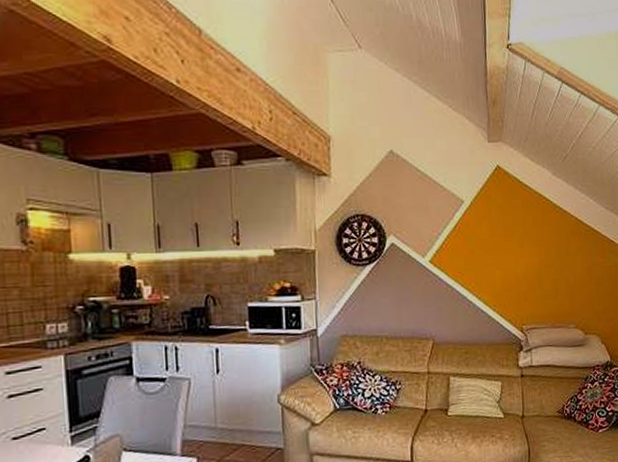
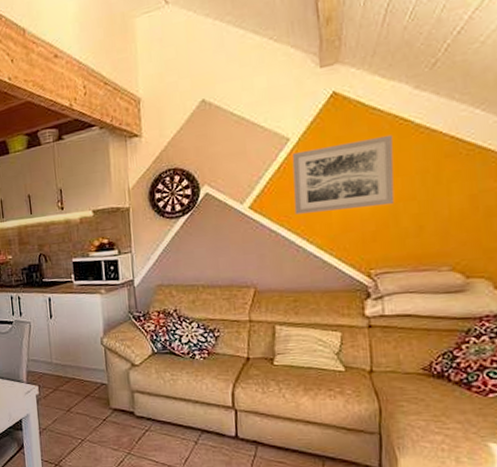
wall art: none [465,210,540,272] -> present [292,134,395,215]

